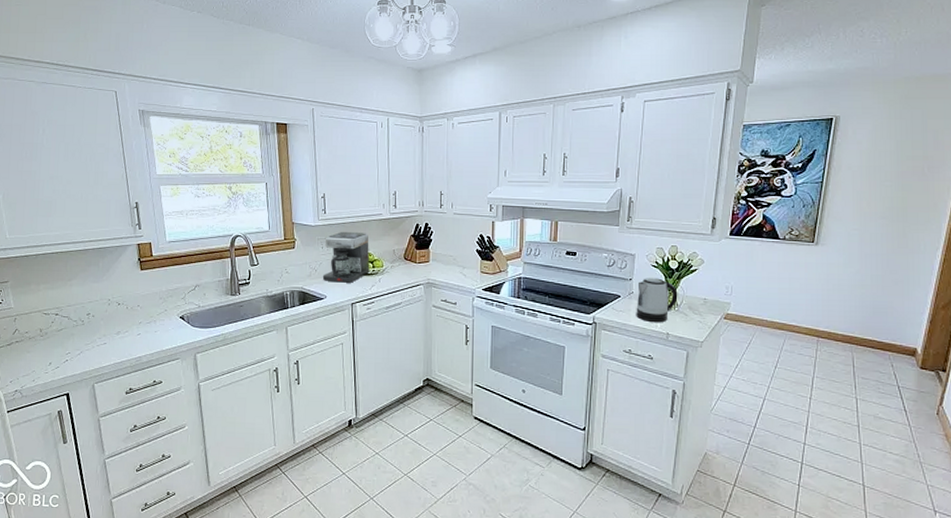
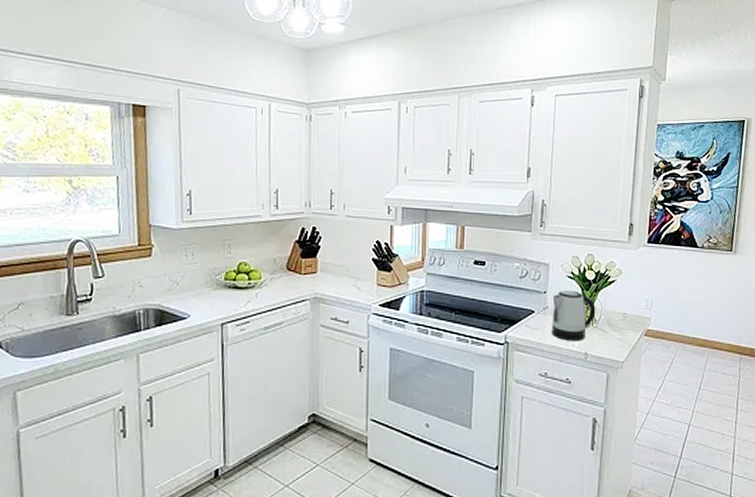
coffee maker: present [322,232,370,283] -> none [185,237,245,299]

